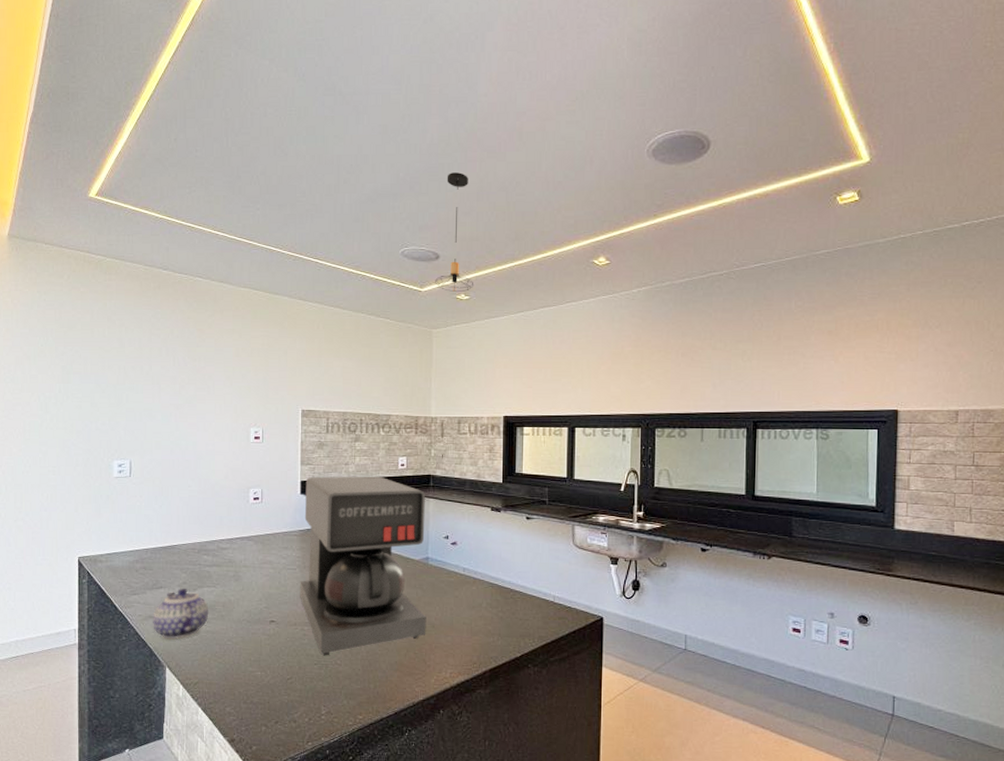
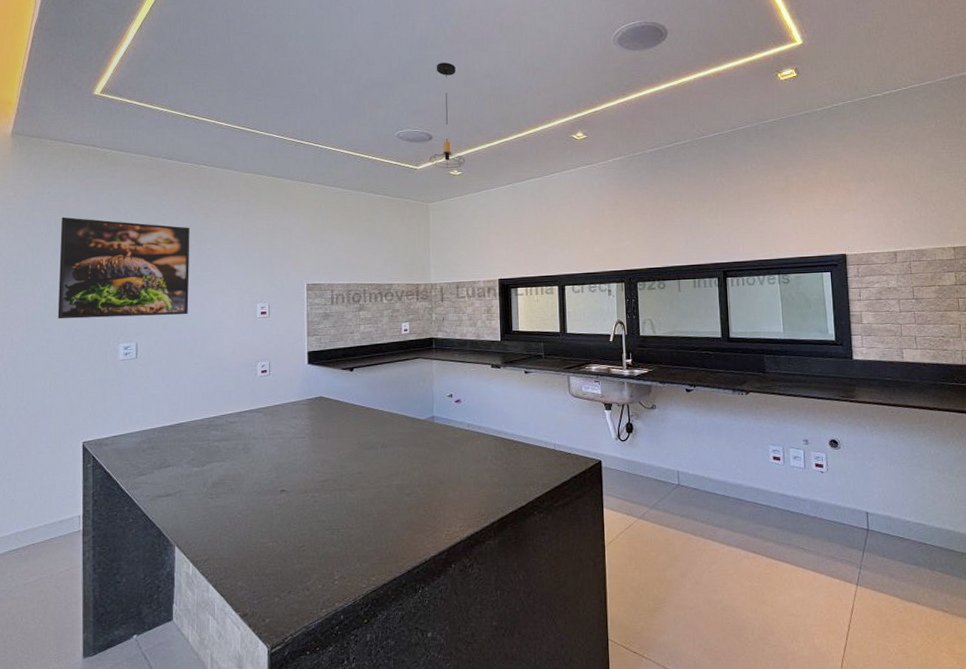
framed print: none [54,326,184,435] -> present [57,217,190,319]
teapot: present [152,589,209,640] -> none [160,465,218,518]
coffee maker: present [300,476,426,656] -> none [309,342,435,521]

